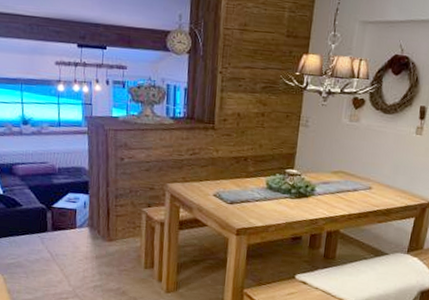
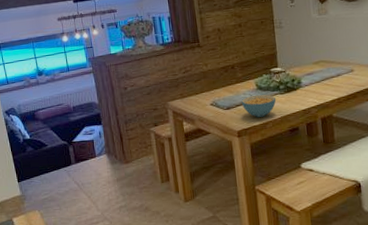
cereal bowl: none [247,194,285,219] -> present [241,94,277,117]

